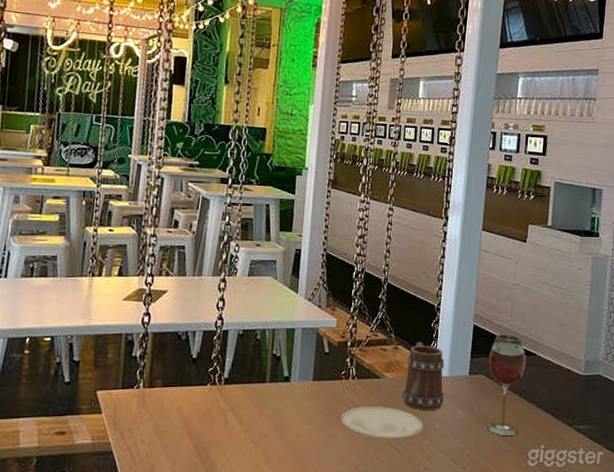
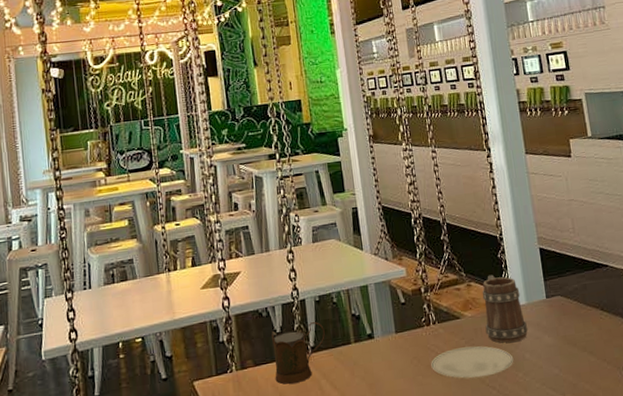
beer mug: none [181,353,242,411] -> present [271,322,325,384]
wineglass: present [487,334,526,437] -> none [561,250,609,354]

